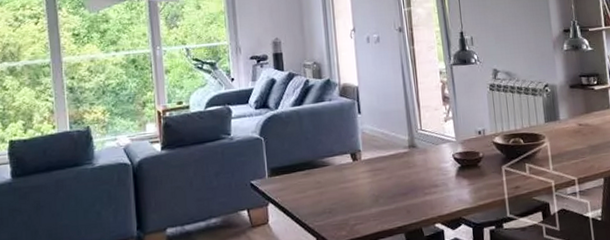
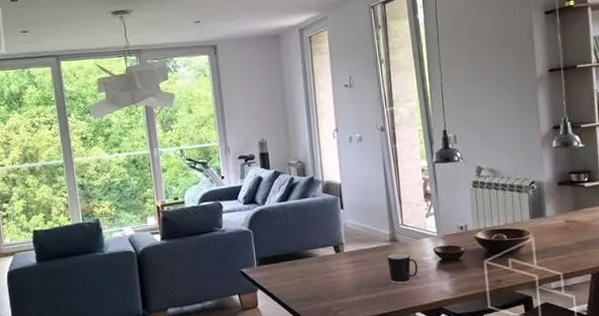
mug: none [405,159,437,194] -> present [387,252,418,284]

